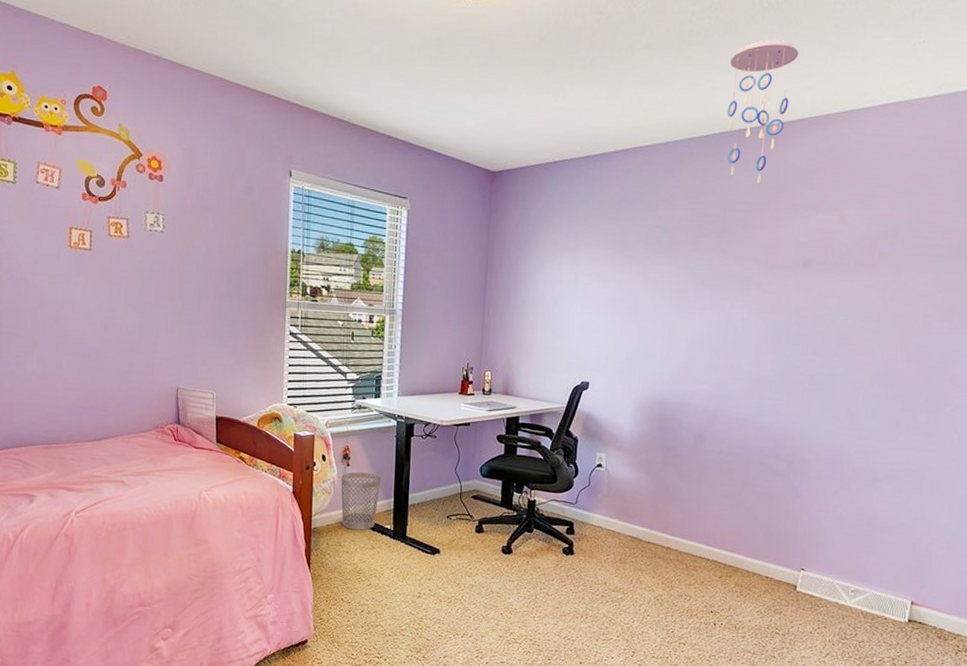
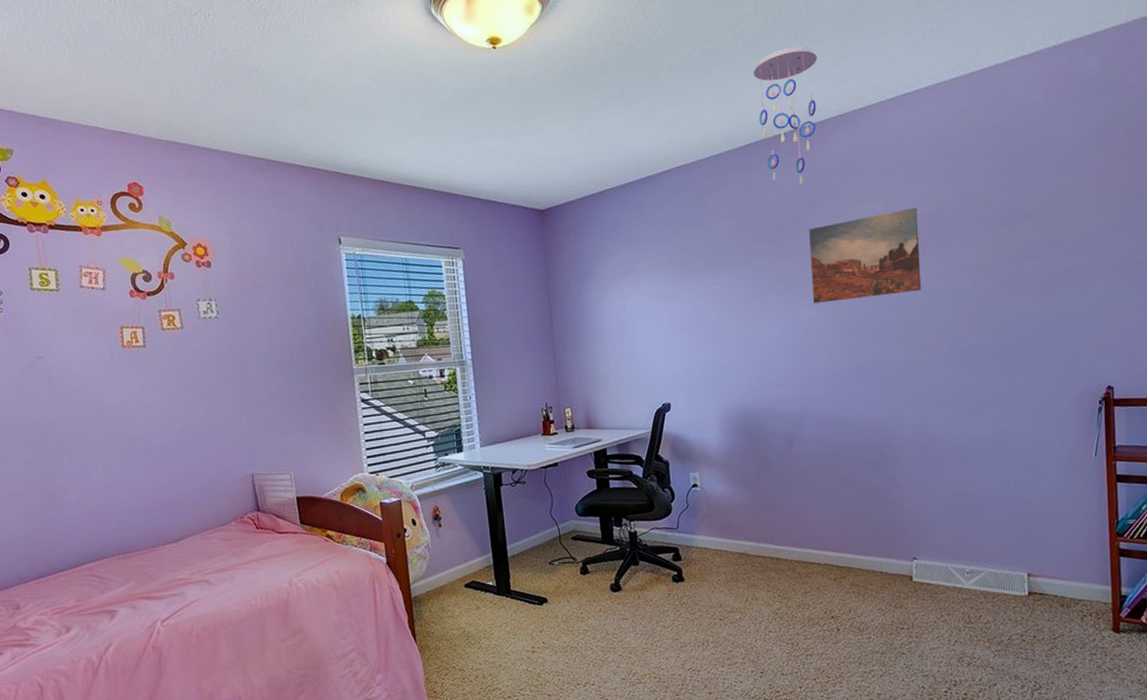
wastebasket: present [341,472,382,530] -> none [435,530,477,593]
wall art: none [749,223,872,309] -> present [809,207,922,304]

